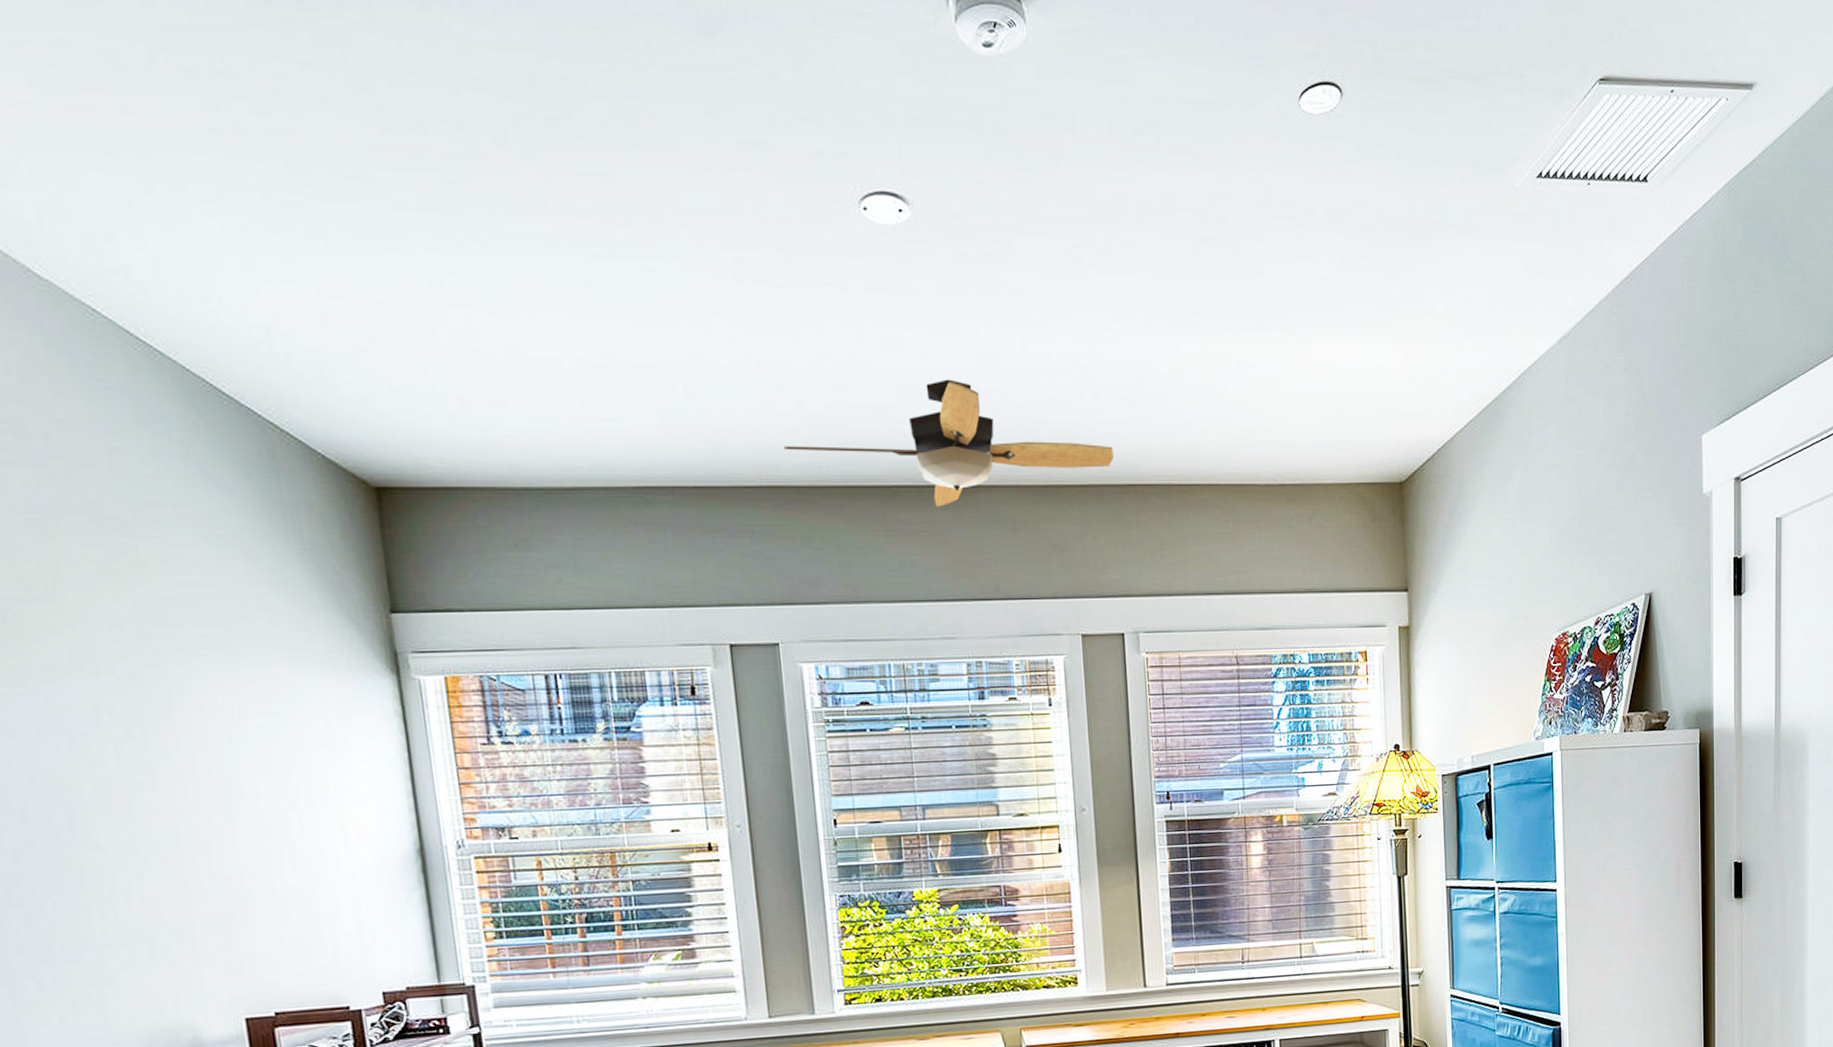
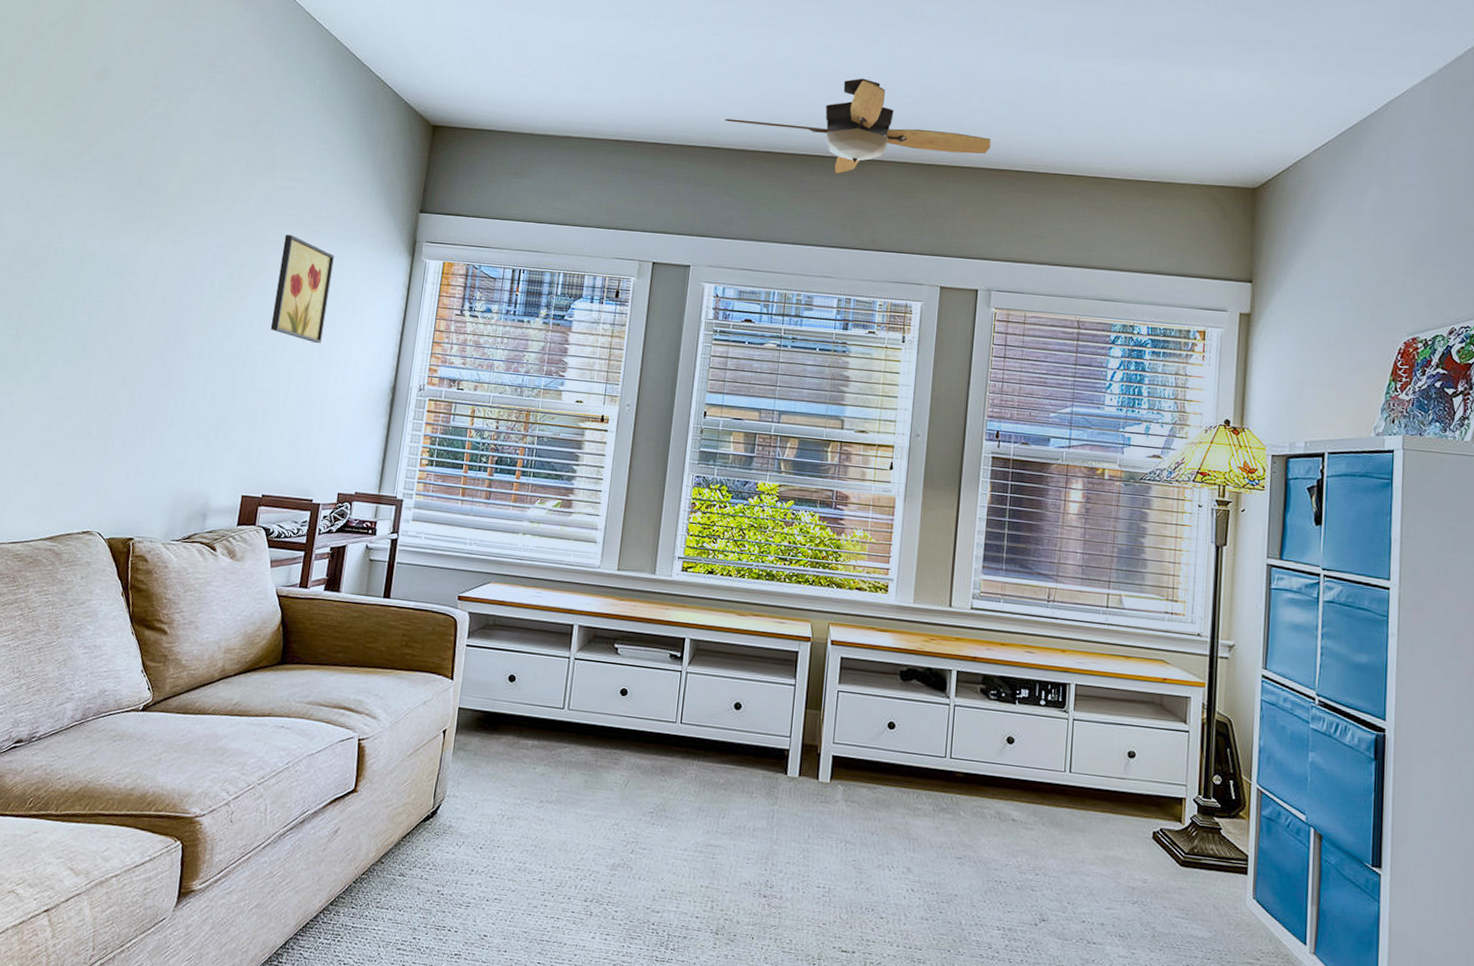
wall art: none [195,665,299,808] -> present [270,235,334,344]

